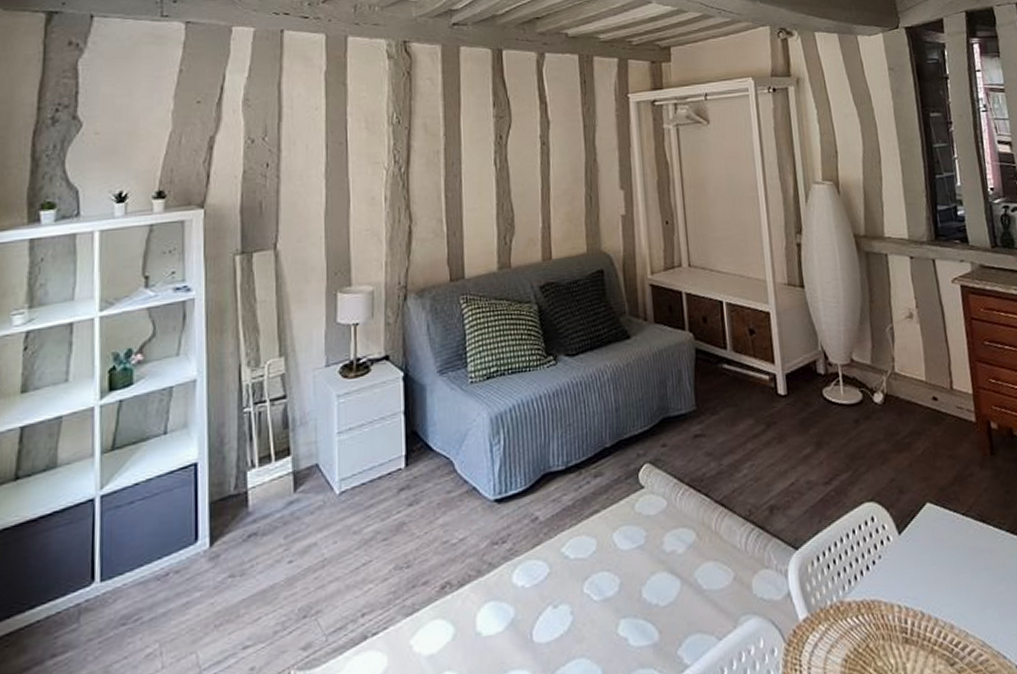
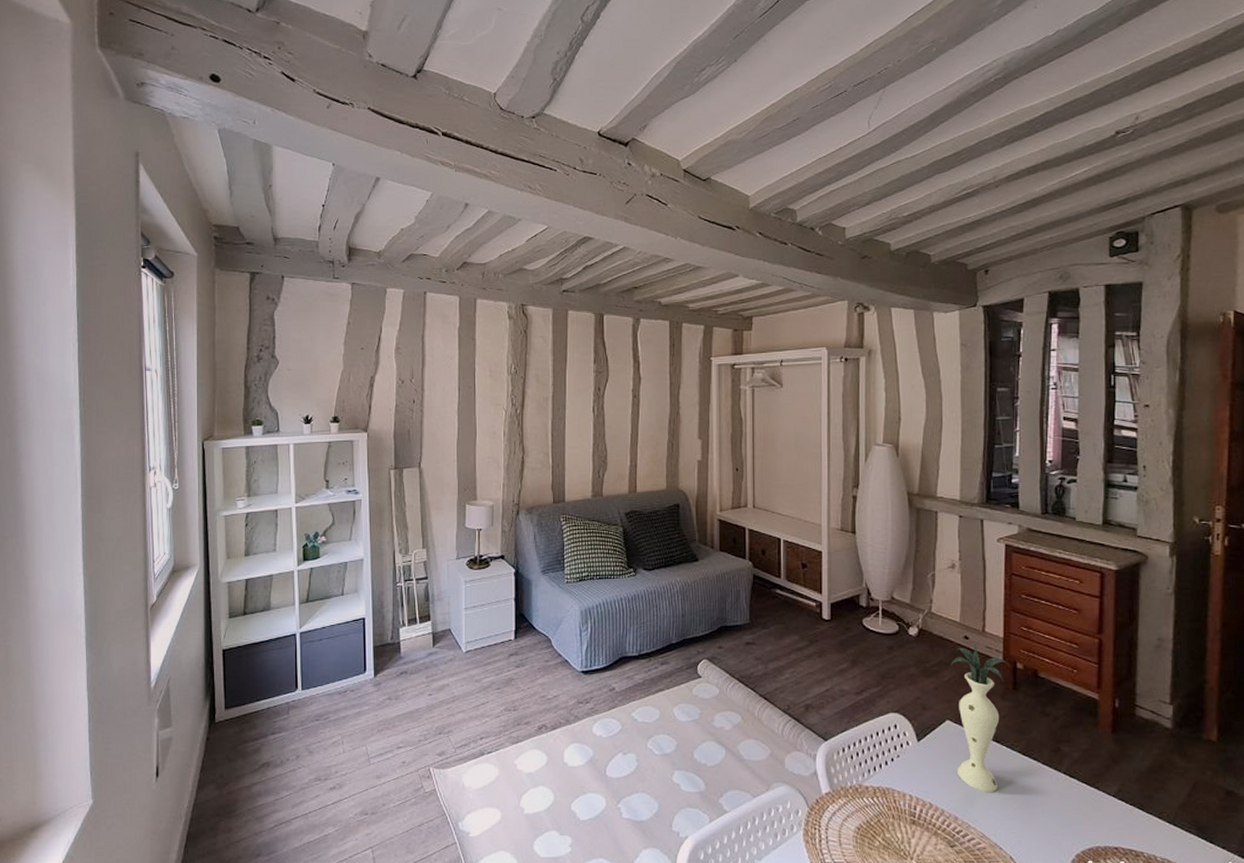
vase: none [922,406,991,588] -> present [951,645,1010,793]

